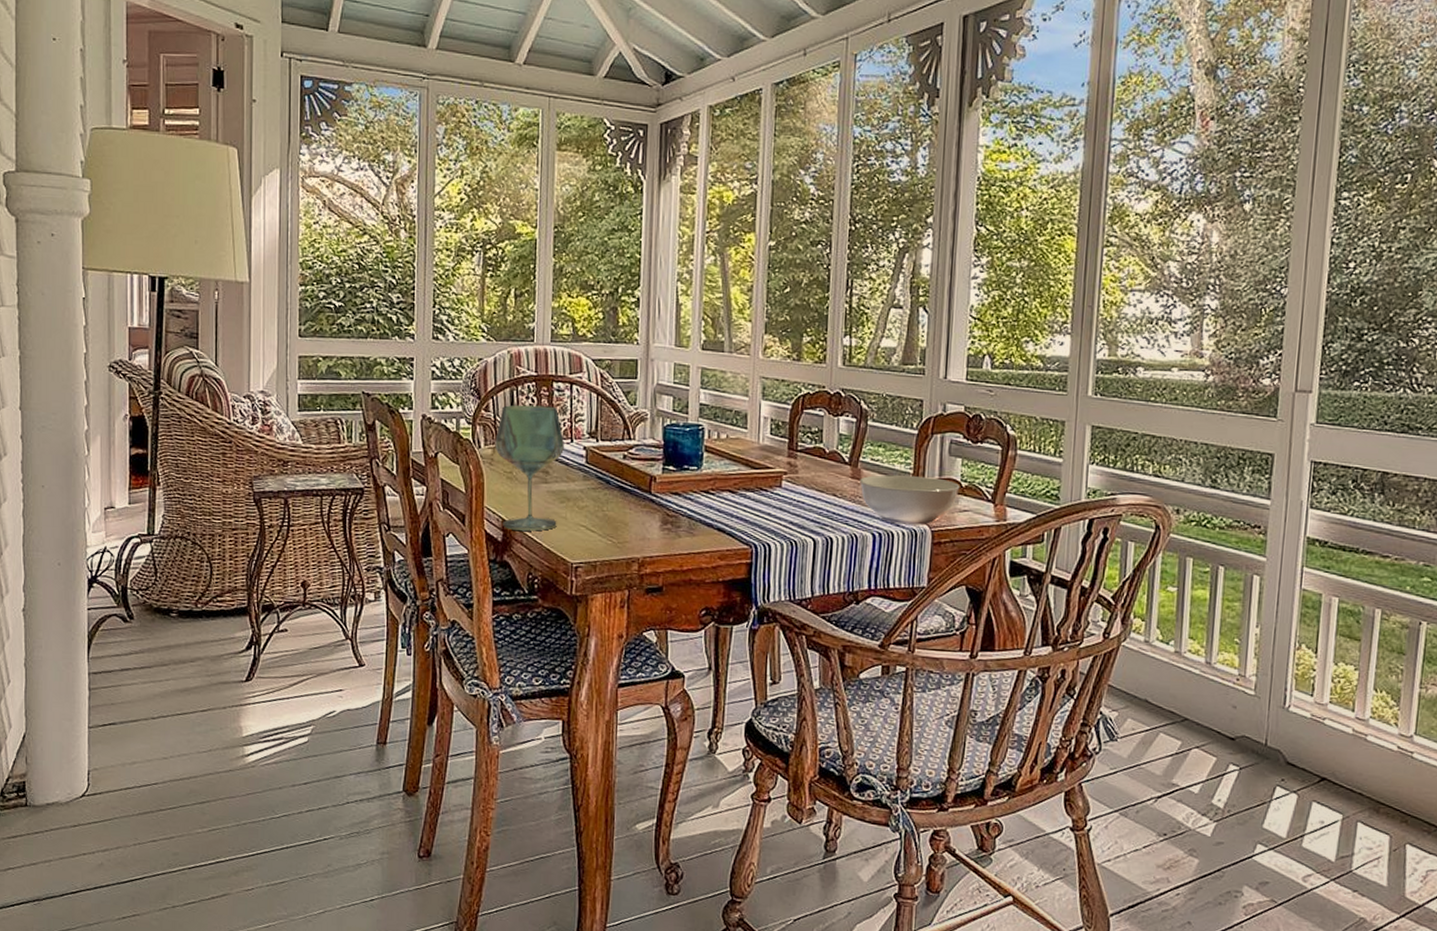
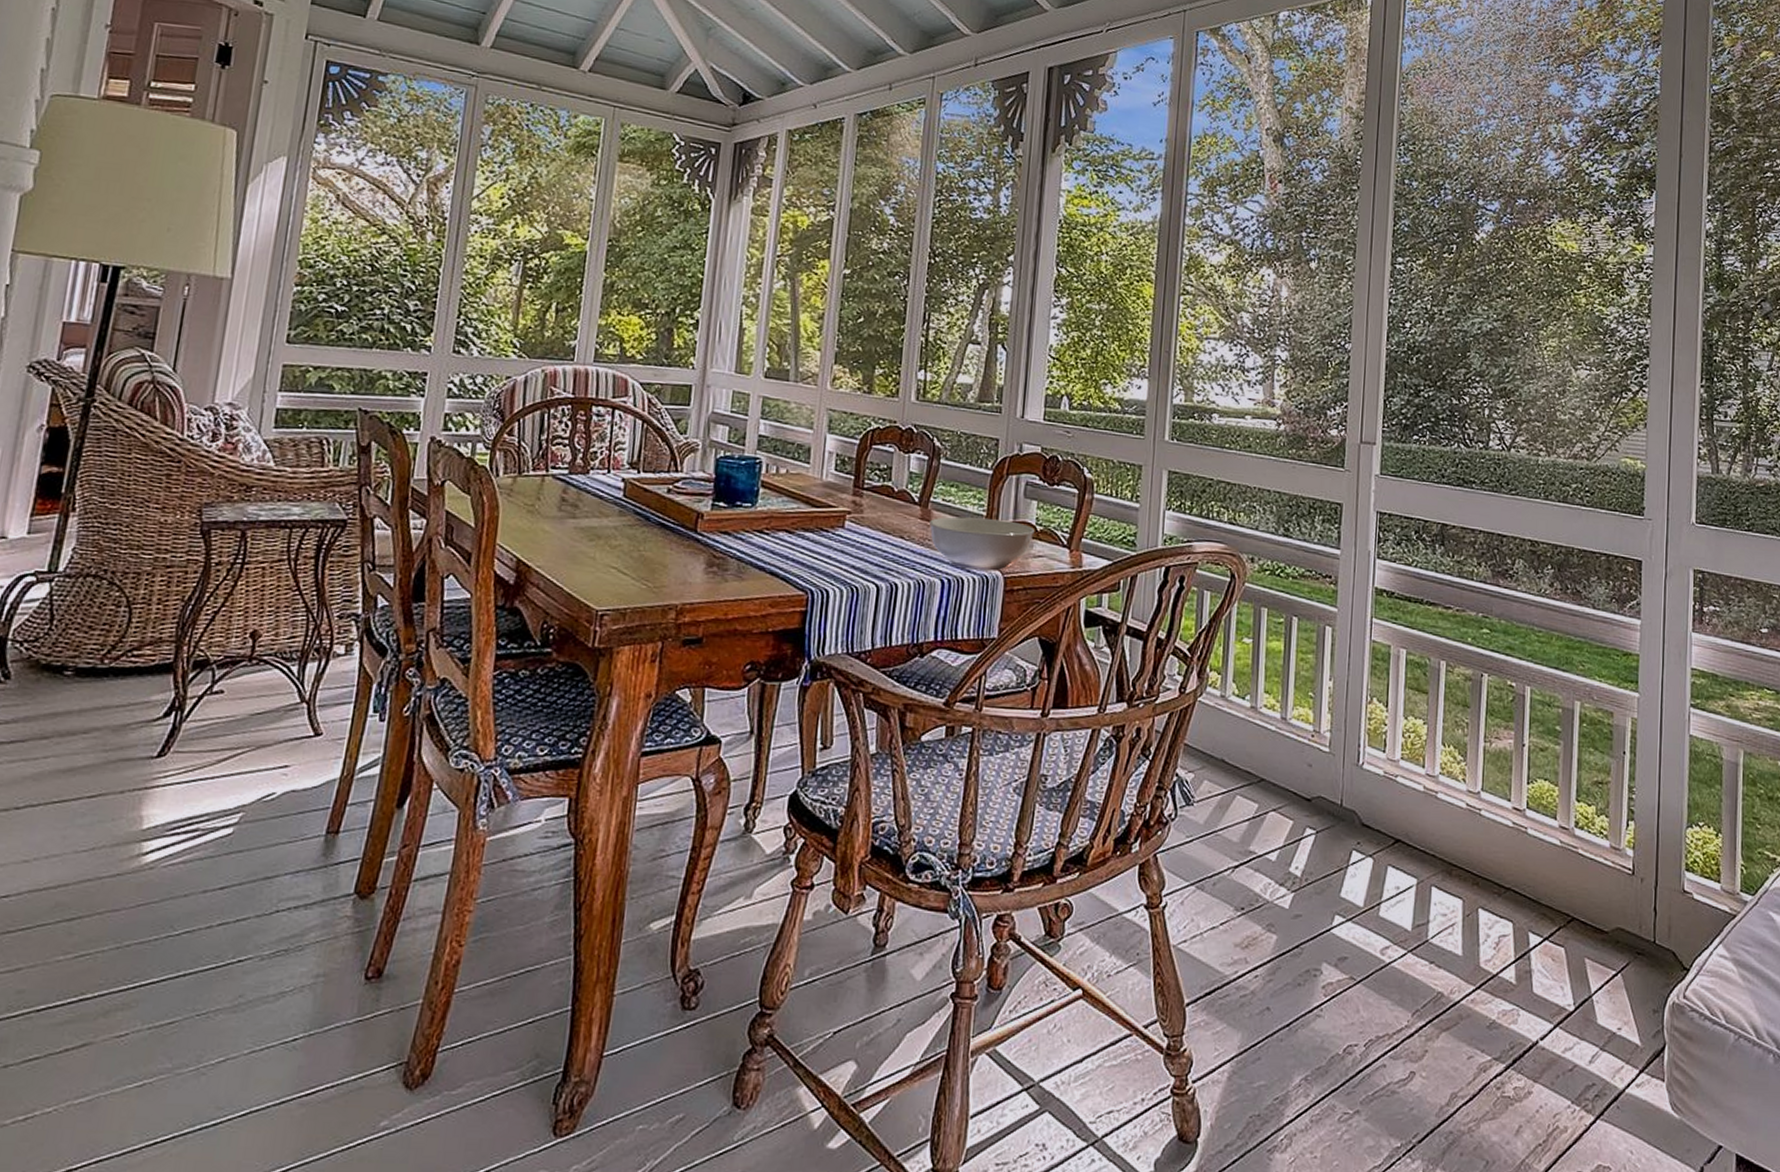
wine glass: present [495,404,564,531] -> none [516,429,600,573]

